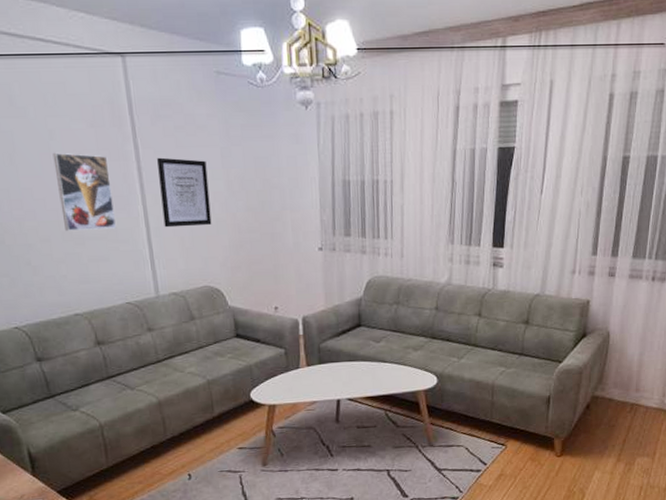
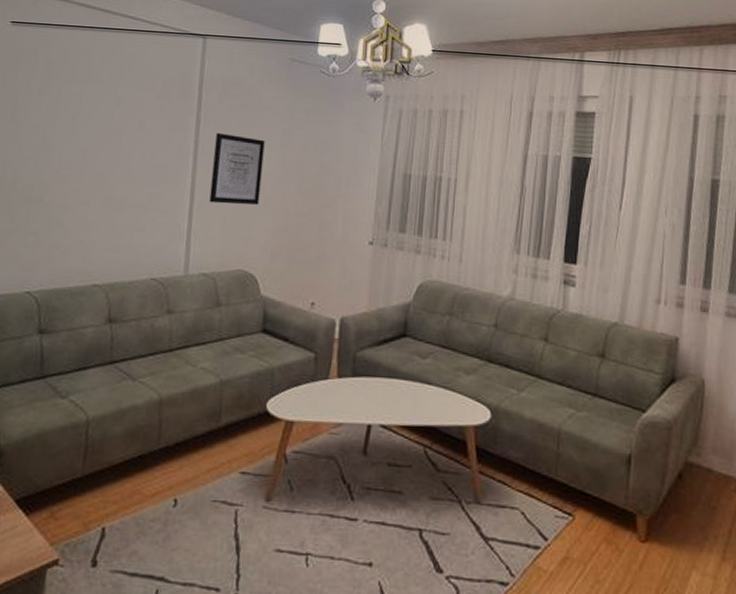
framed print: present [52,152,117,231] -> none [107,118,168,198]

